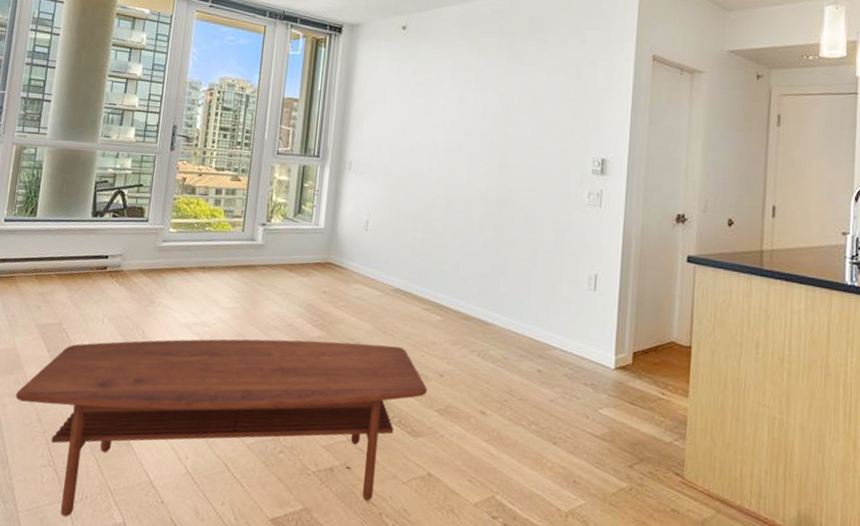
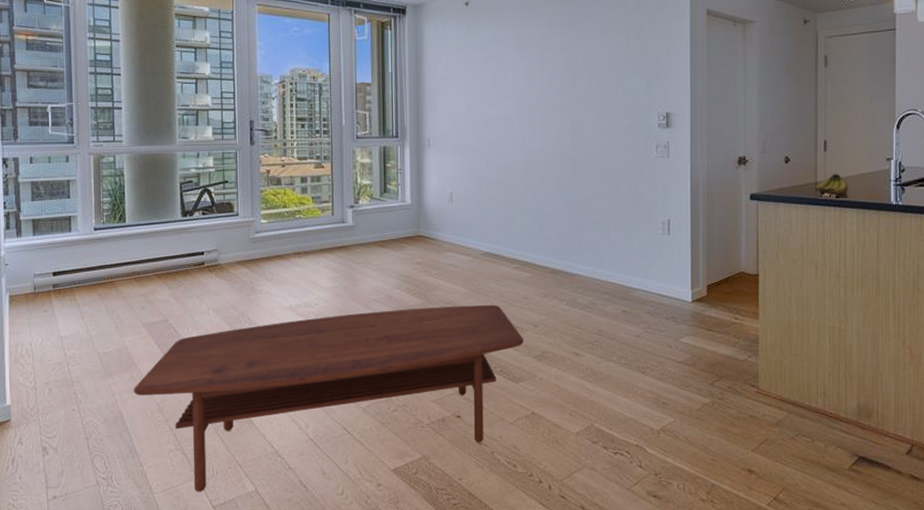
fruit: none [760,243,798,272] -> present [815,174,848,198]

